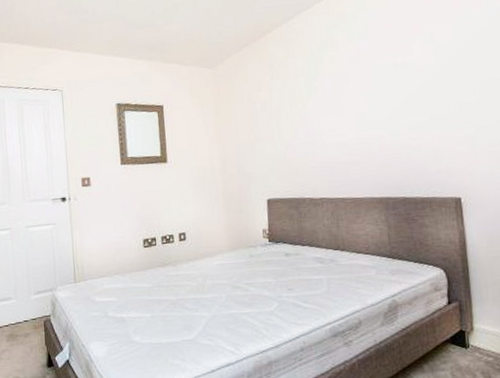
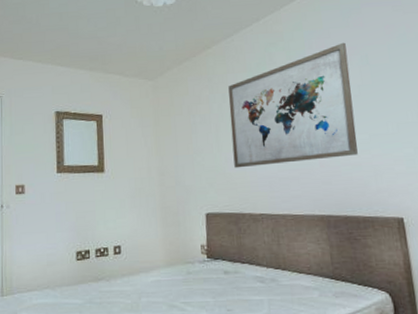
wall art: none [289,21,418,155] -> present [228,42,358,168]

